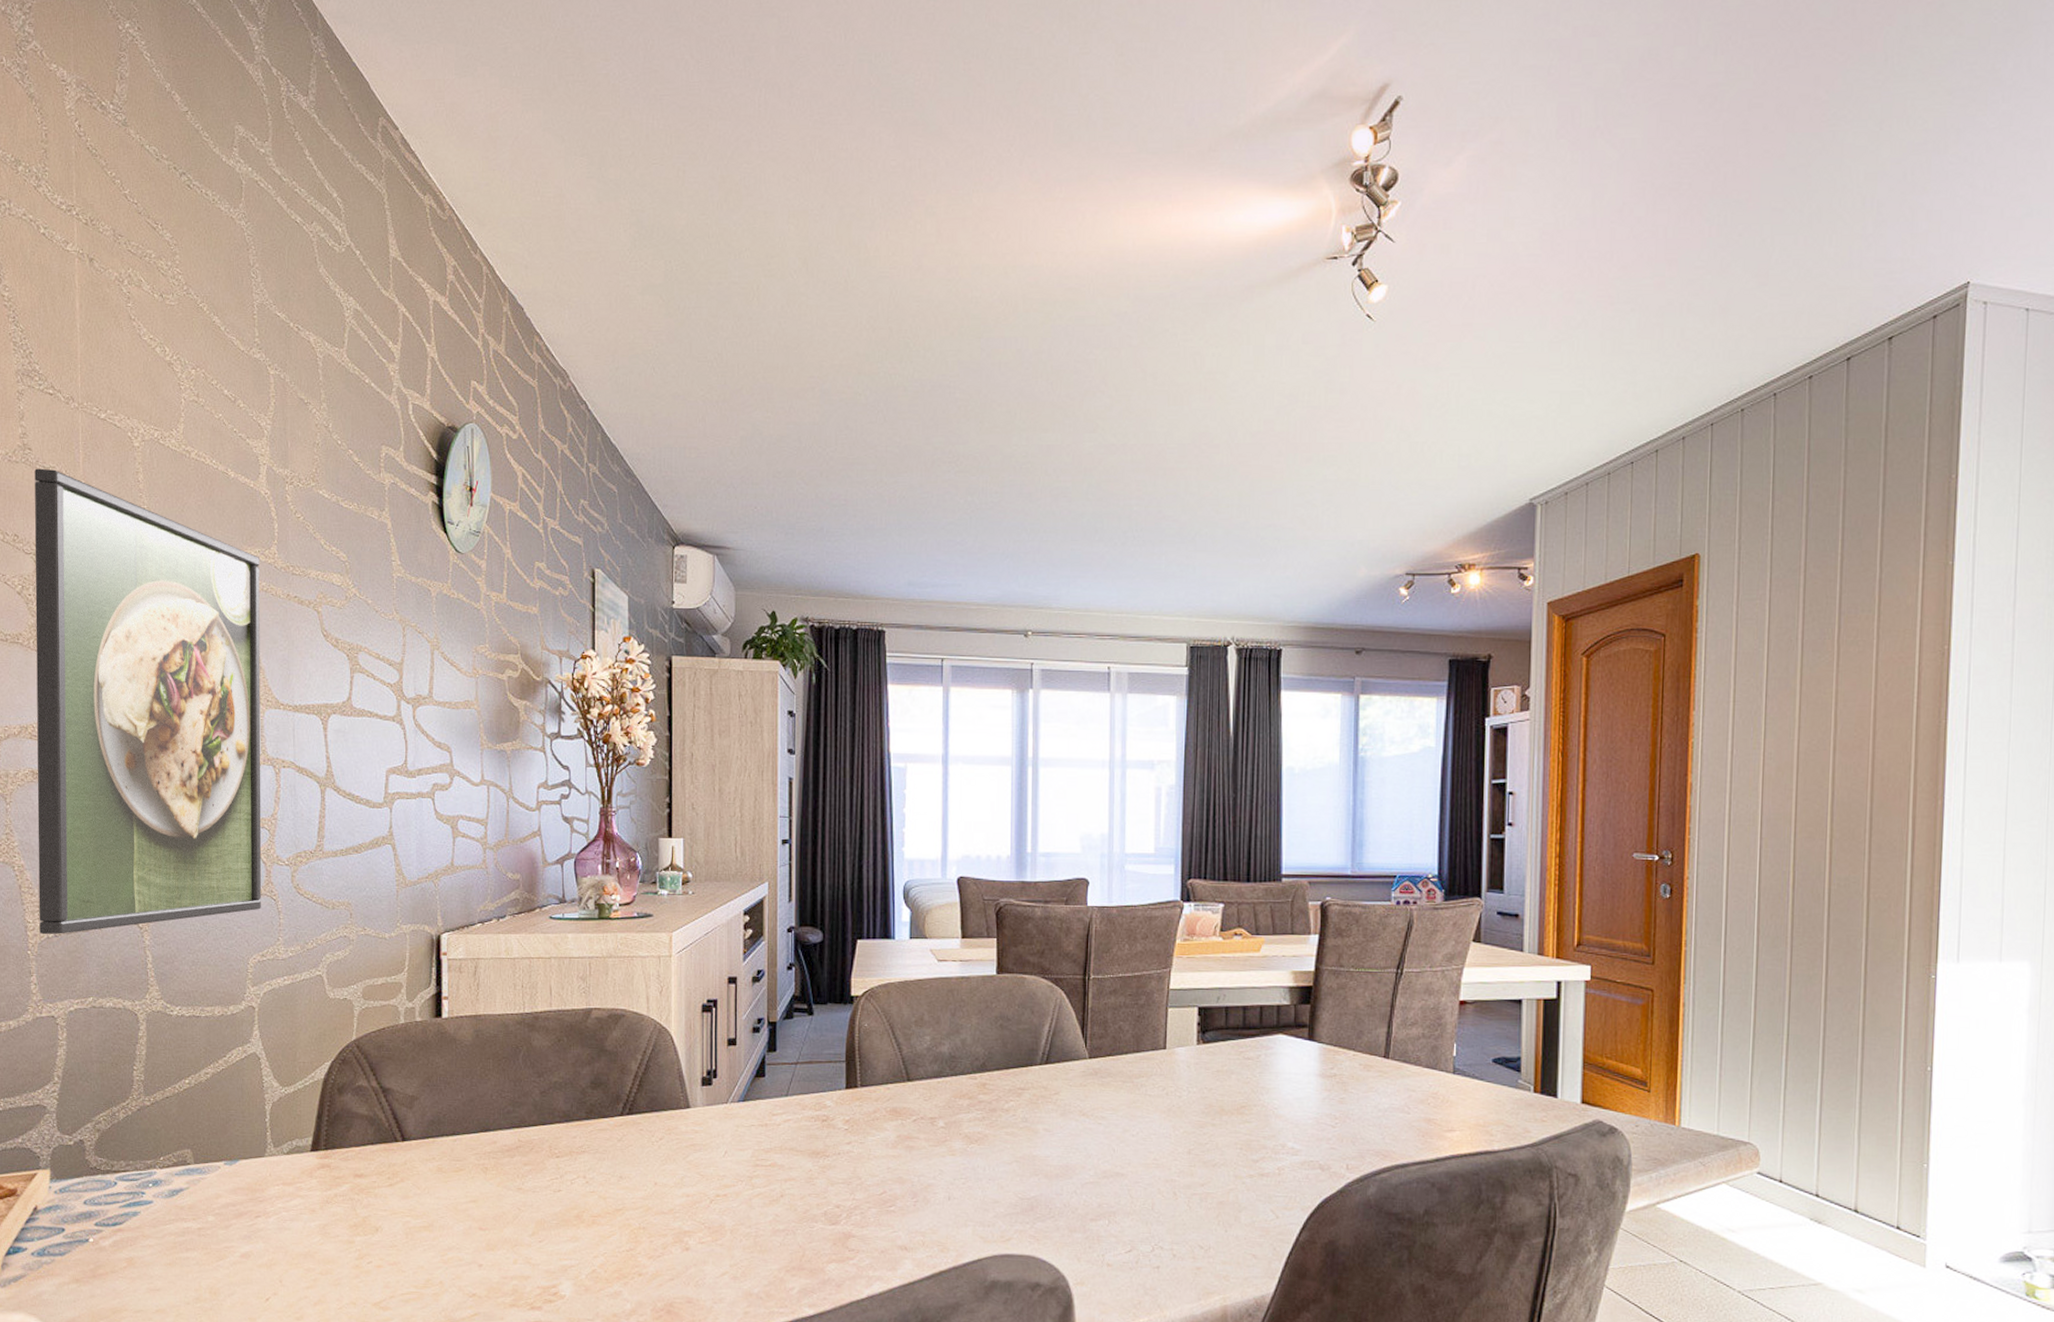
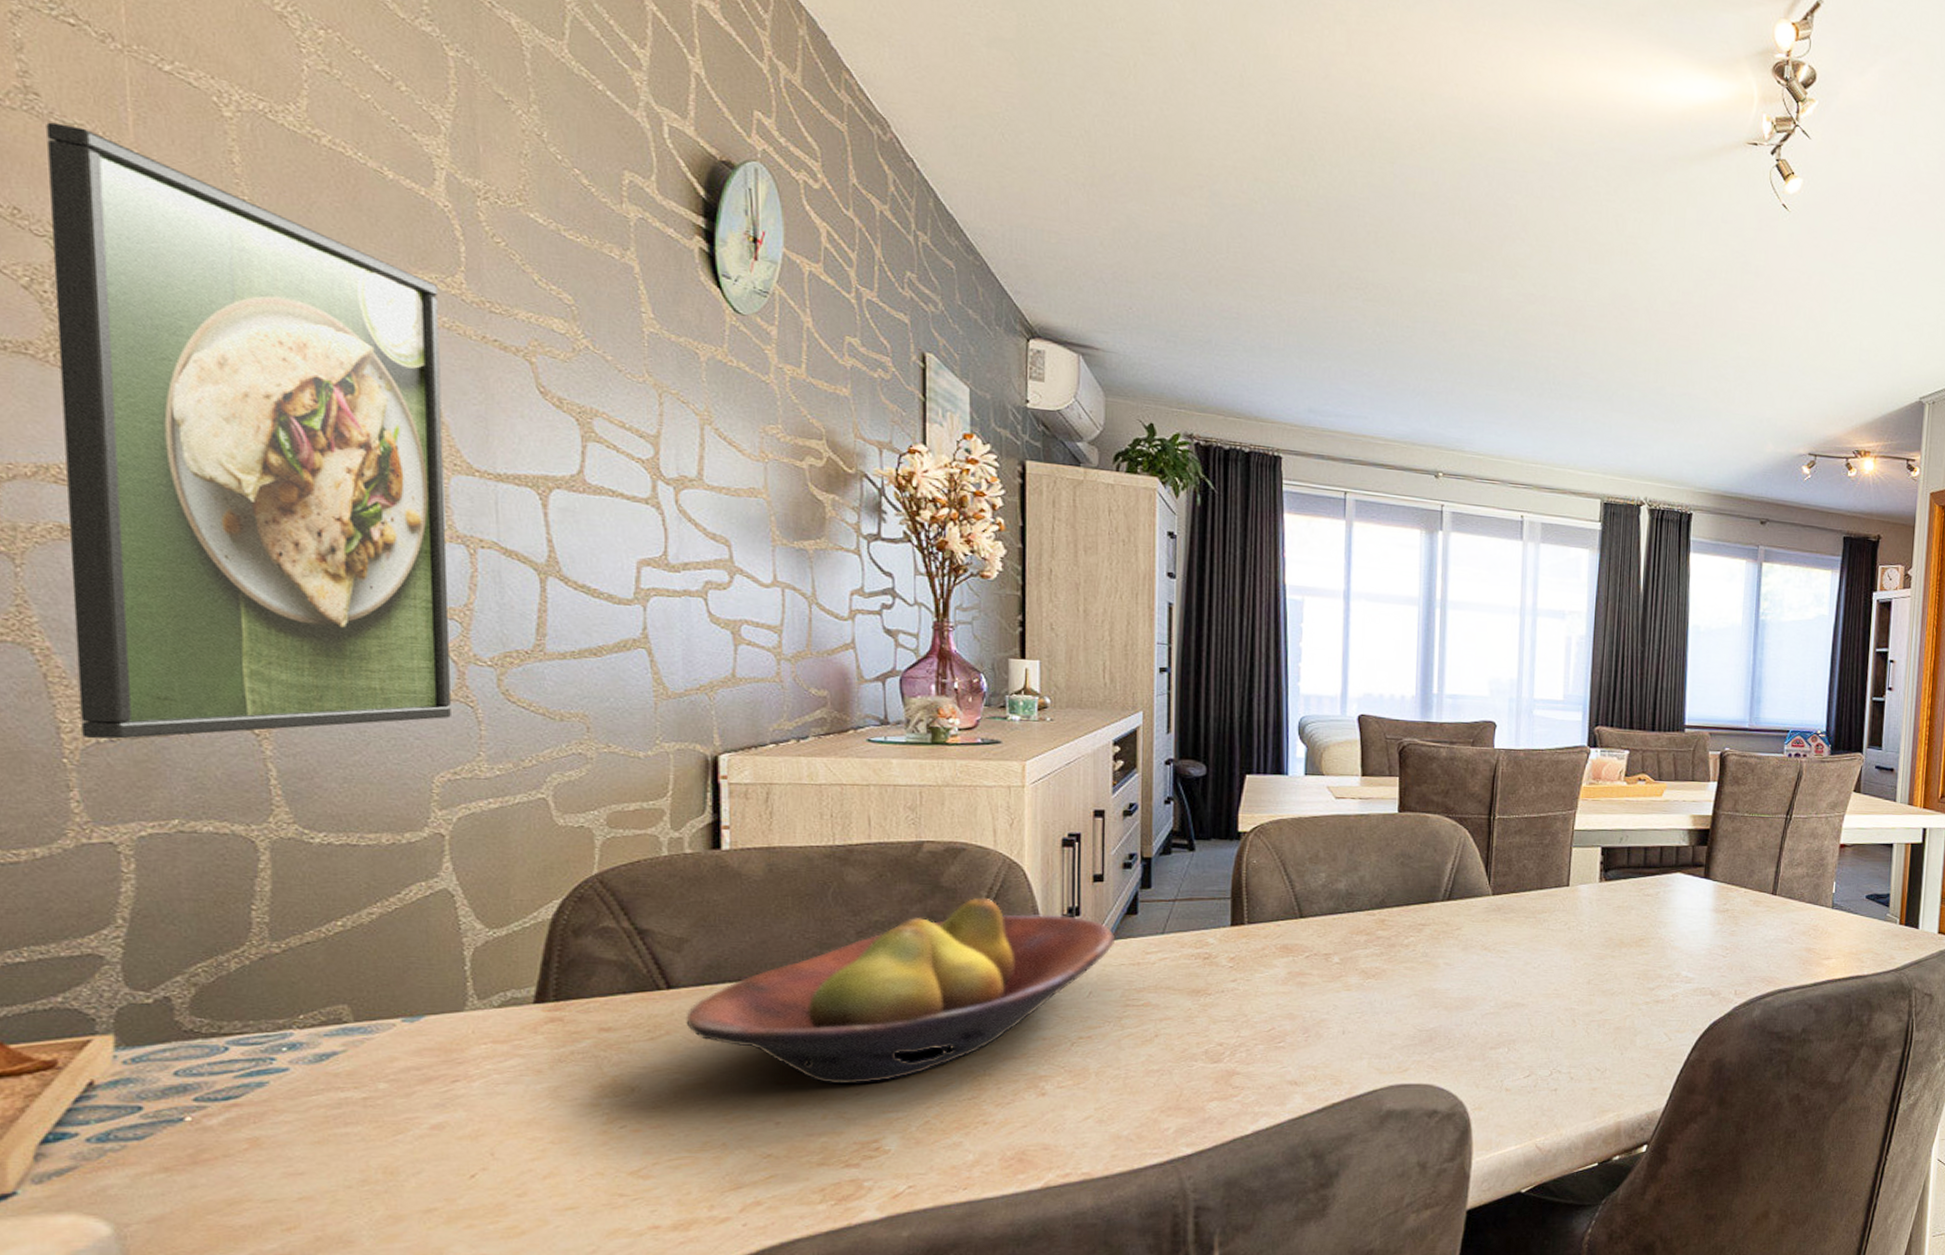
fruit bowl: none [415,1060,747,1233] -> present [686,897,1116,1085]

